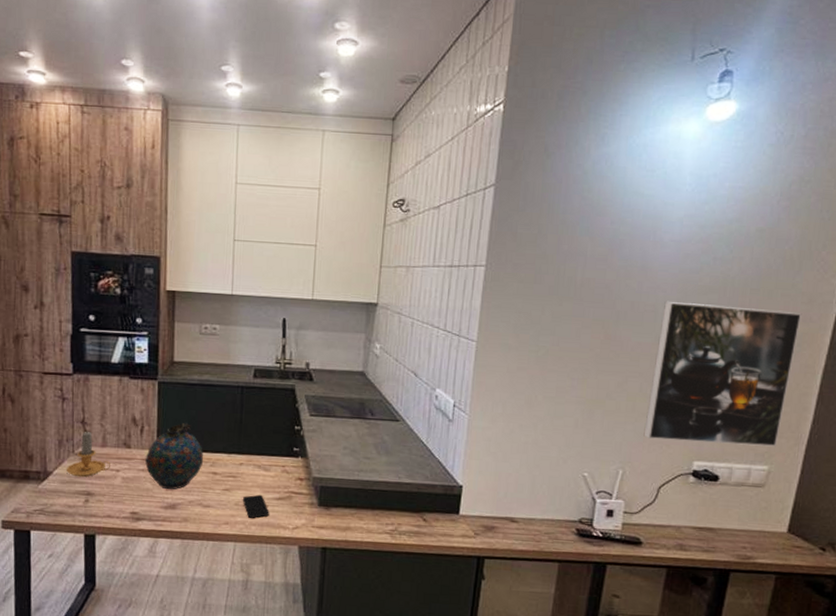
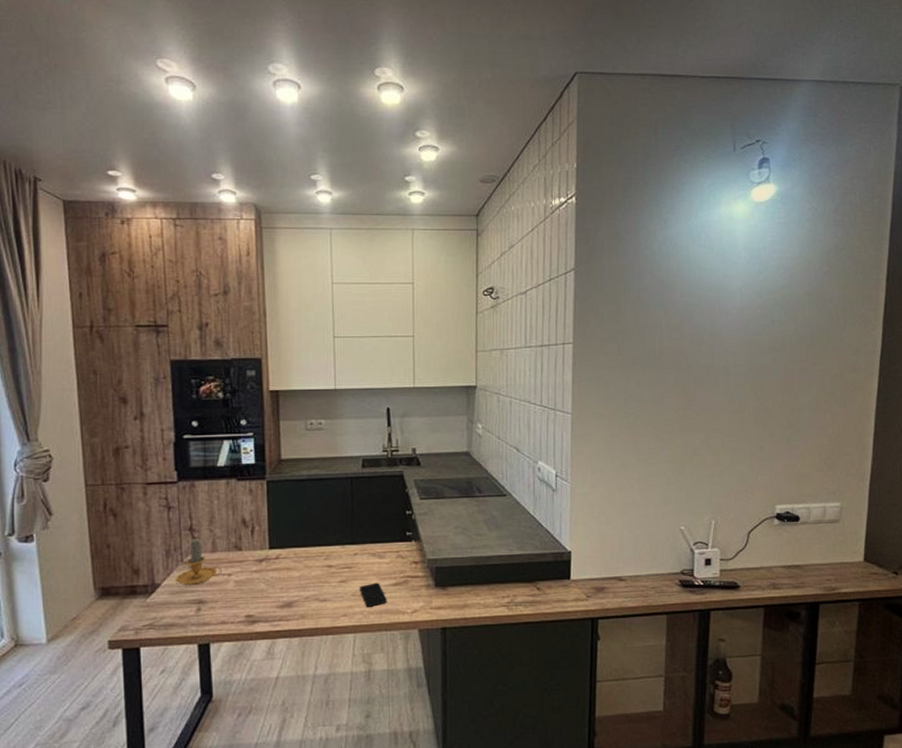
snuff bottle: present [145,422,204,490] -> none [258,518,318,589]
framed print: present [643,302,802,447] -> none [729,362,852,489]

